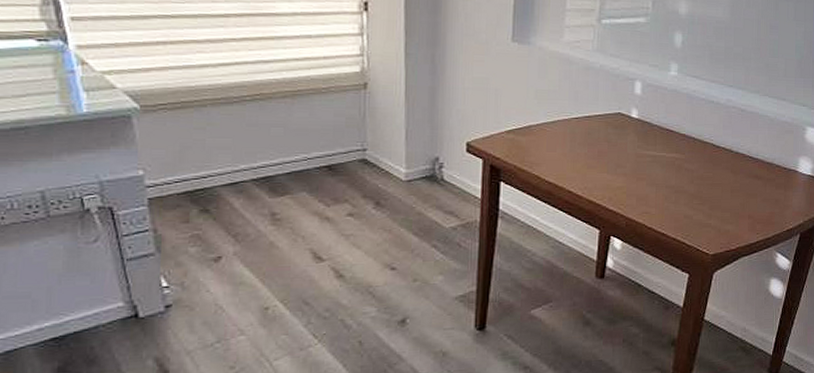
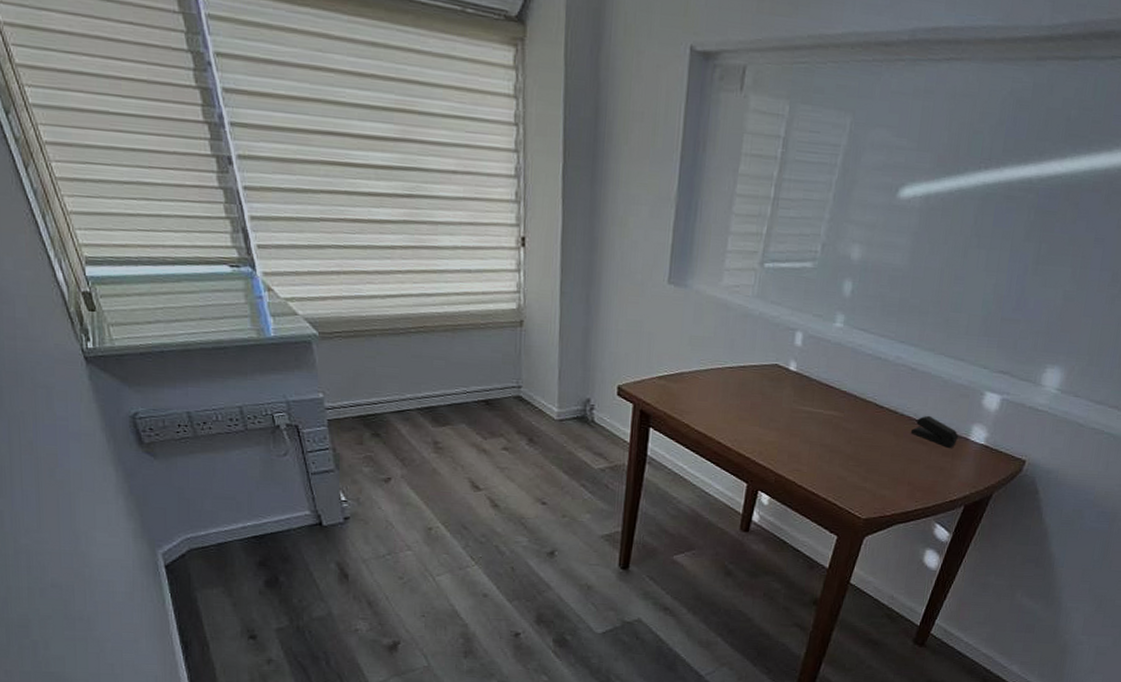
stapler: none [746,151,789,182] -> present [910,415,959,449]

